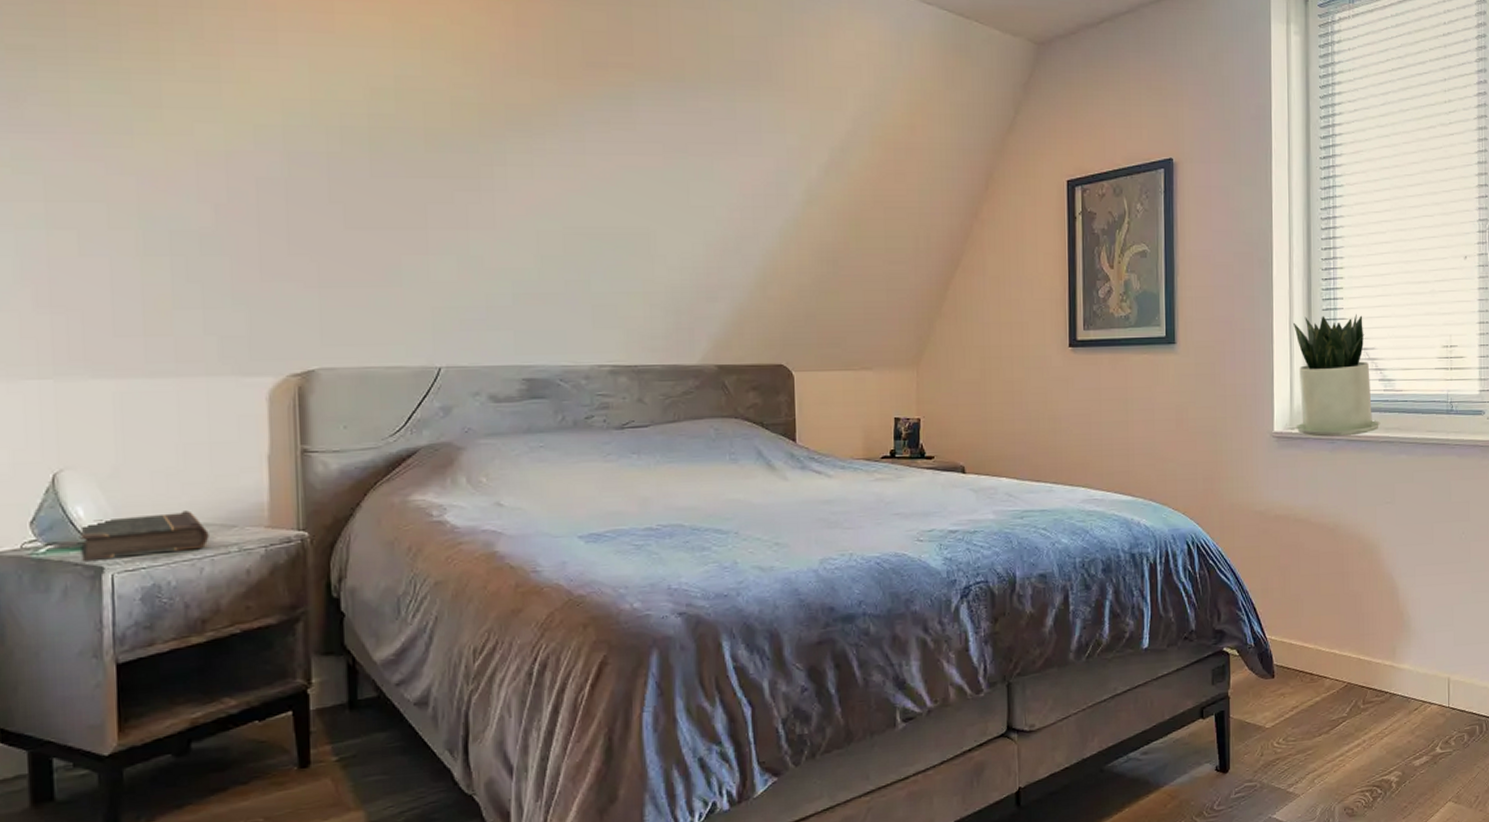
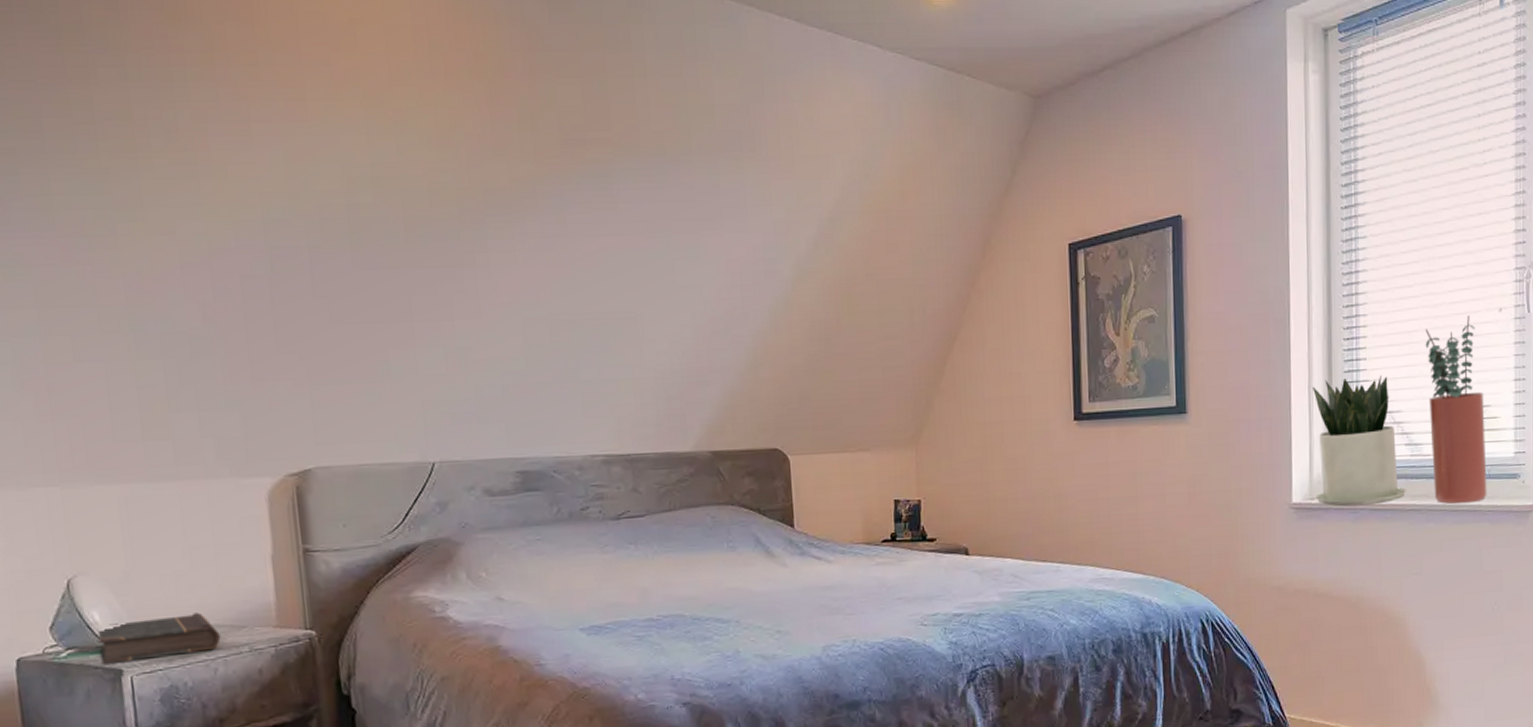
vase: none [1397,262,1455,438] -> present [1425,315,1487,505]

